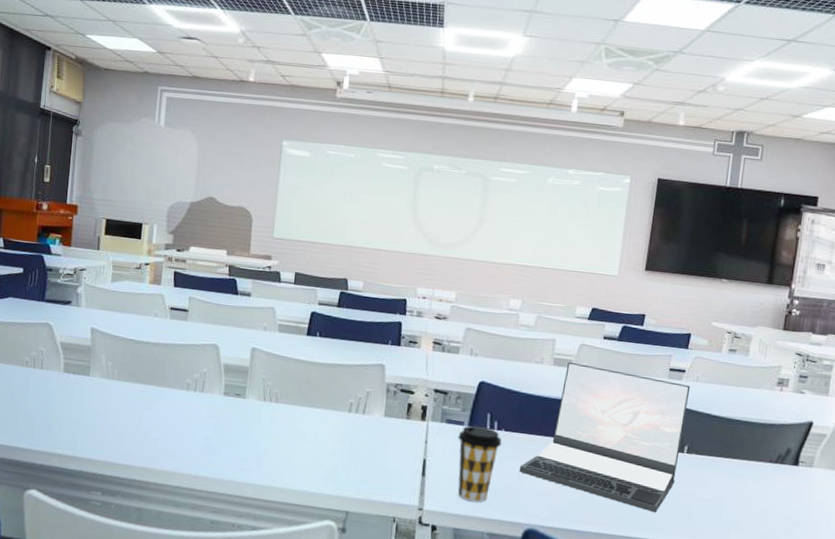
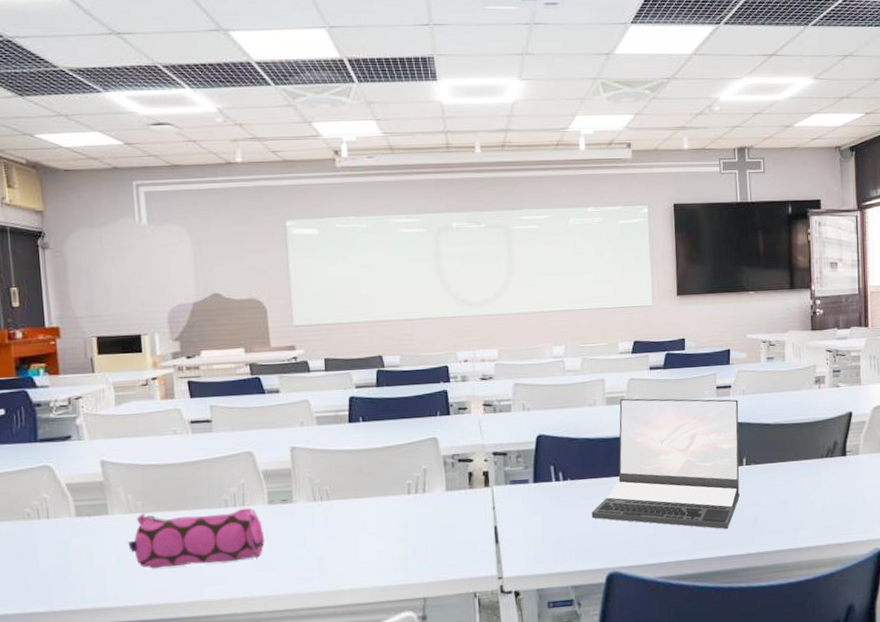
pencil case: none [101,380,216,441] -> present [128,507,264,569]
coffee cup: present [458,425,502,502] -> none [525,480,570,559]

